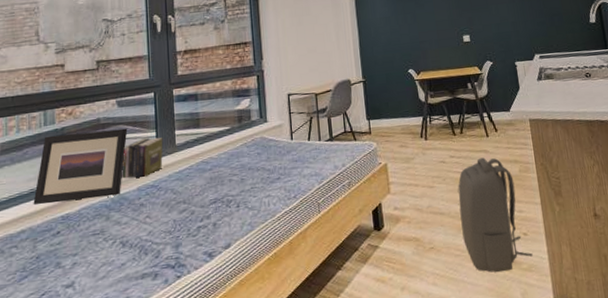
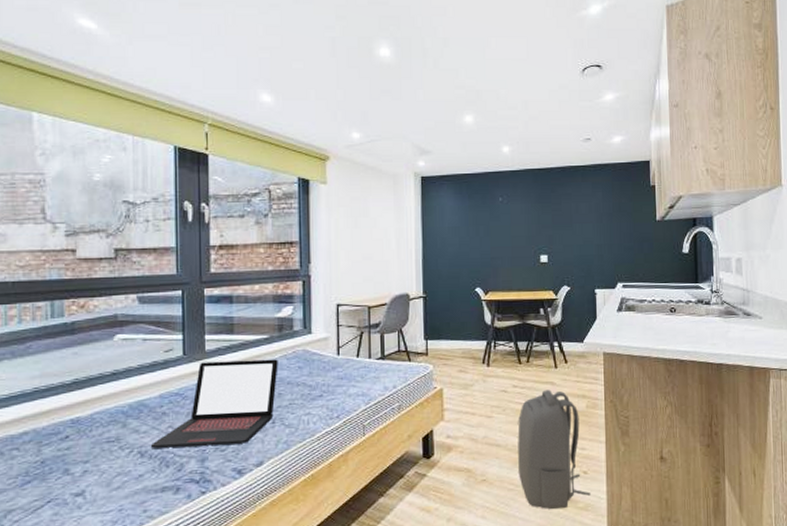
picture frame: present [33,128,128,205] -> none [37,328,150,405]
books: present [121,137,163,179] -> none [140,340,191,384]
laptop: none [130,147,240,238] -> present [150,359,278,448]

